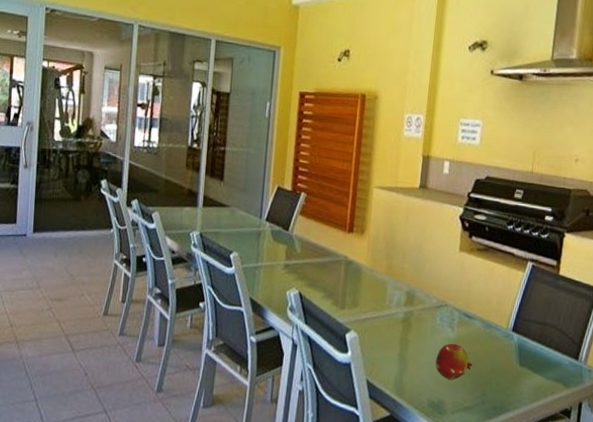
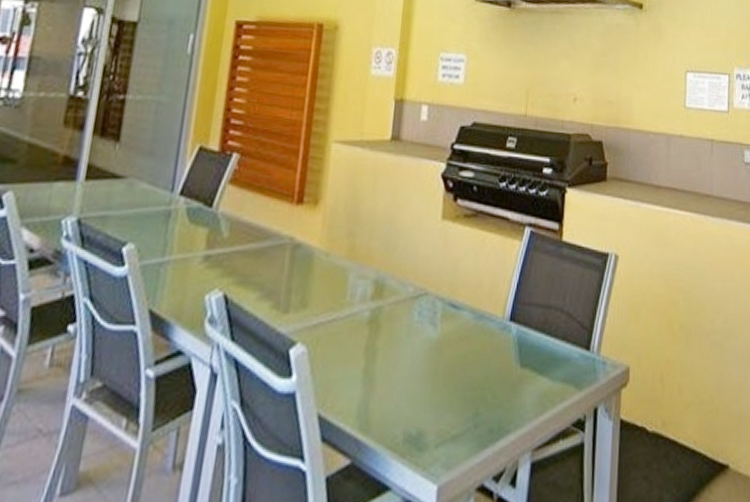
fruit: present [435,343,473,380] -> none [412,346,462,400]

